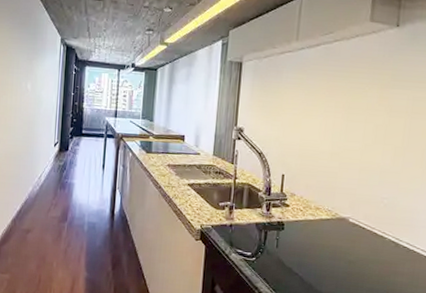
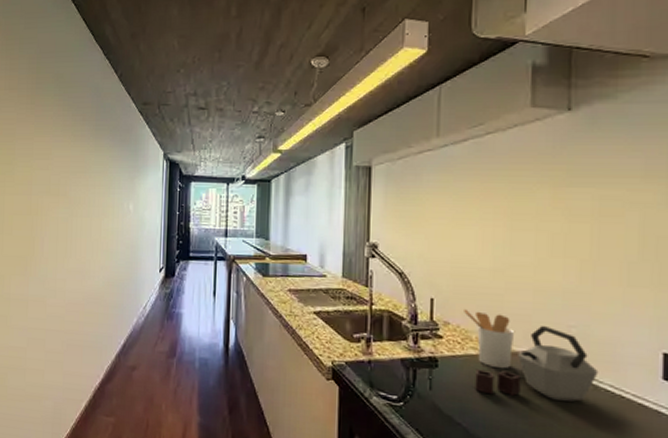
utensil holder: none [307,183,343,231] -> present [464,308,514,369]
kettle: none [310,198,400,256] -> present [475,326,599,402]

